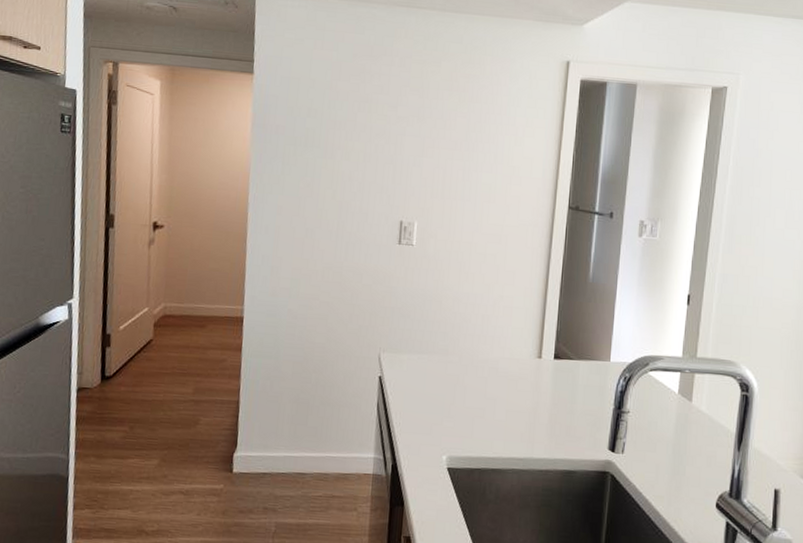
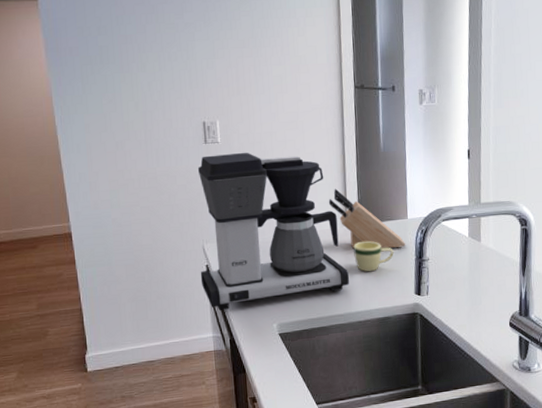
coffee maker: none [370,257,535,431] -> present [198,152,349,310]
knife block: none [523,314,605,394] -> present [328,188,406,249]
mug: none [544,378,590,415] -> present [353,241,394,272]

